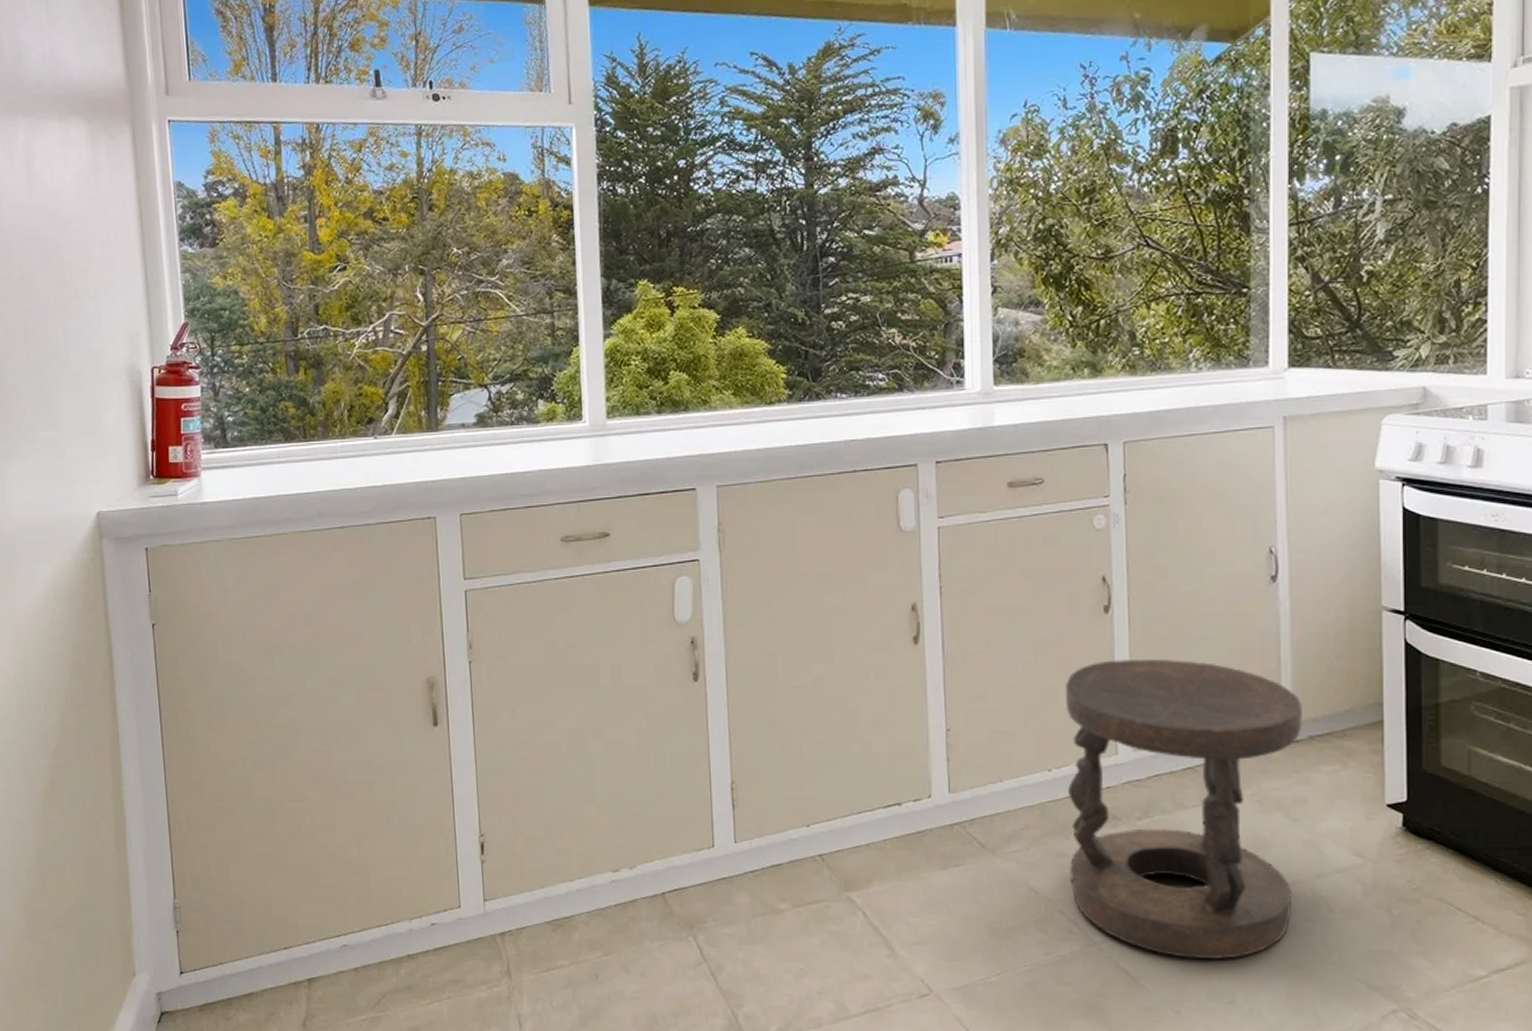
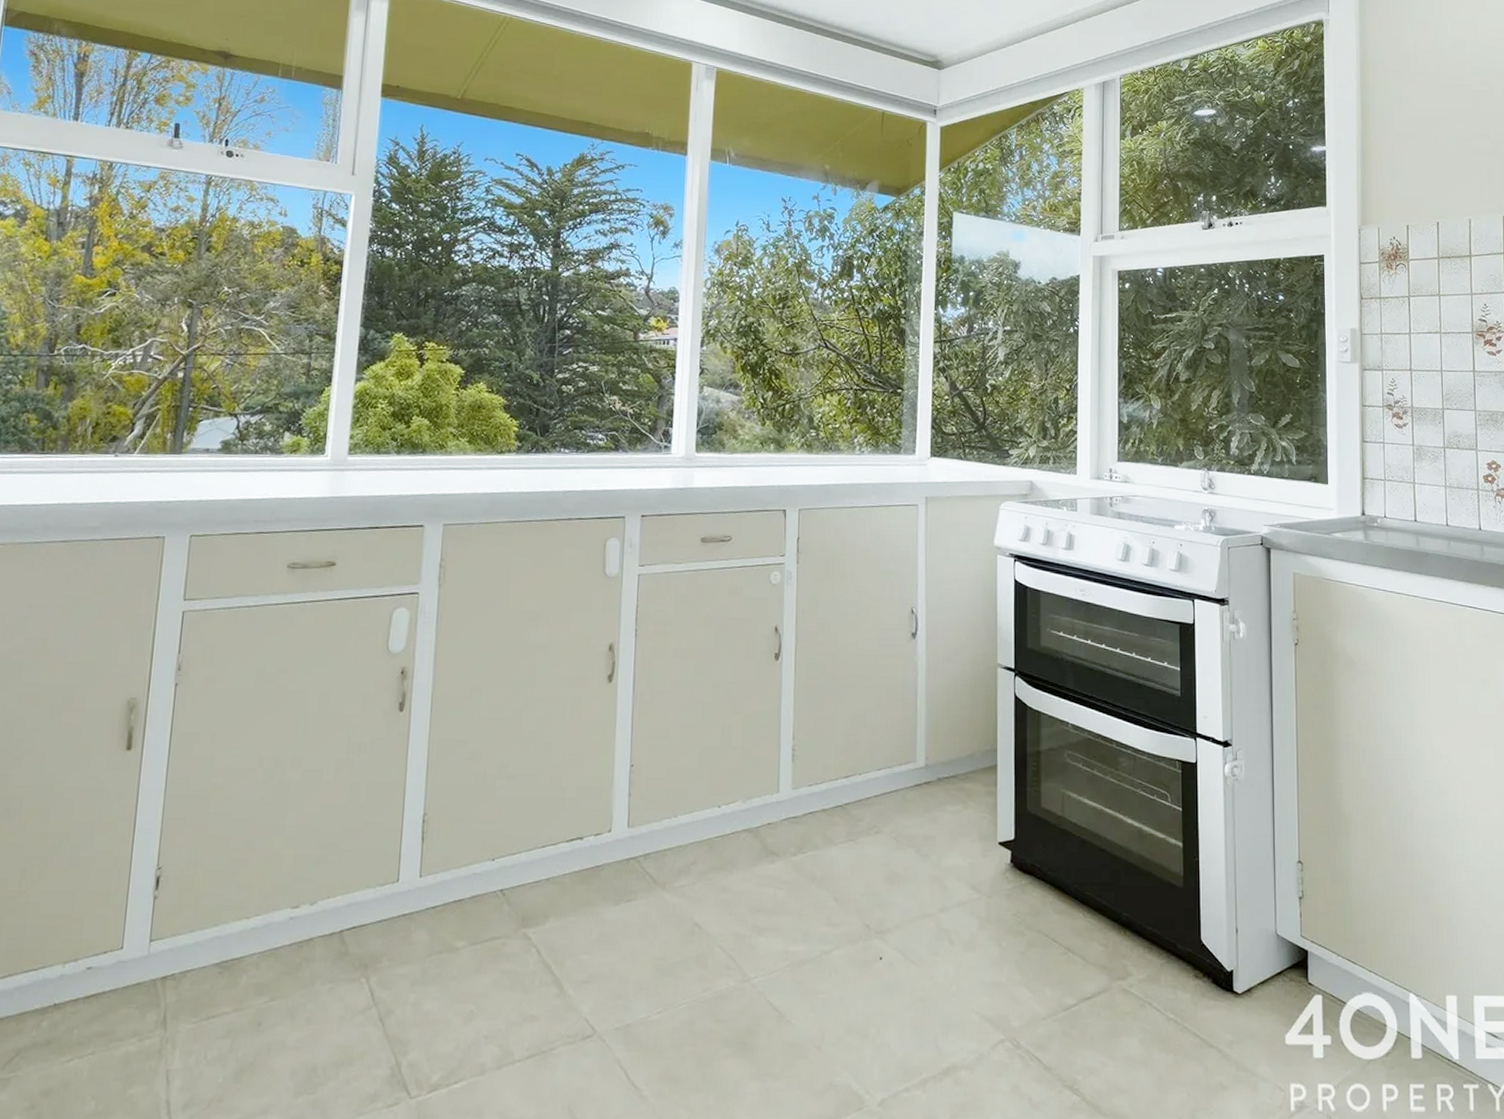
stool: present [1066,658,1302,959] -> none [731,702,933,992]

